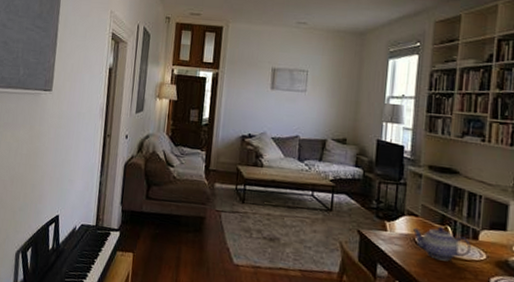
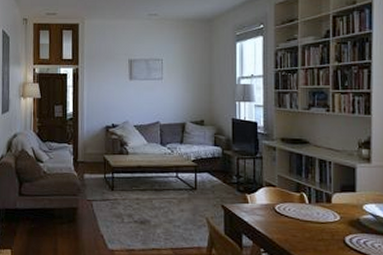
teapot: present [412,226,471,262] -> none [271,194,325,226]

